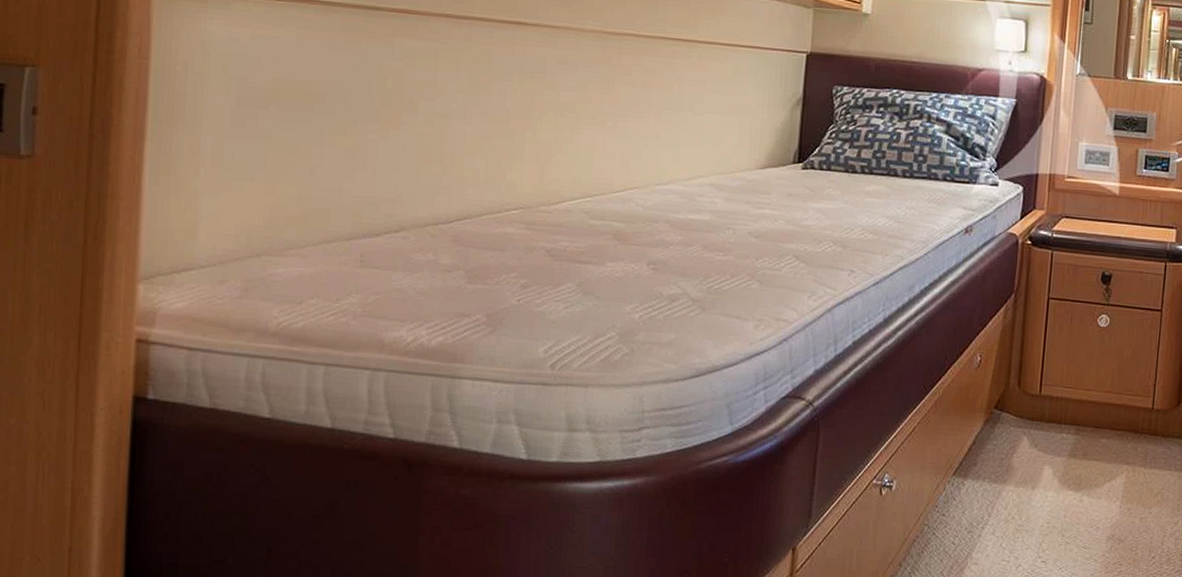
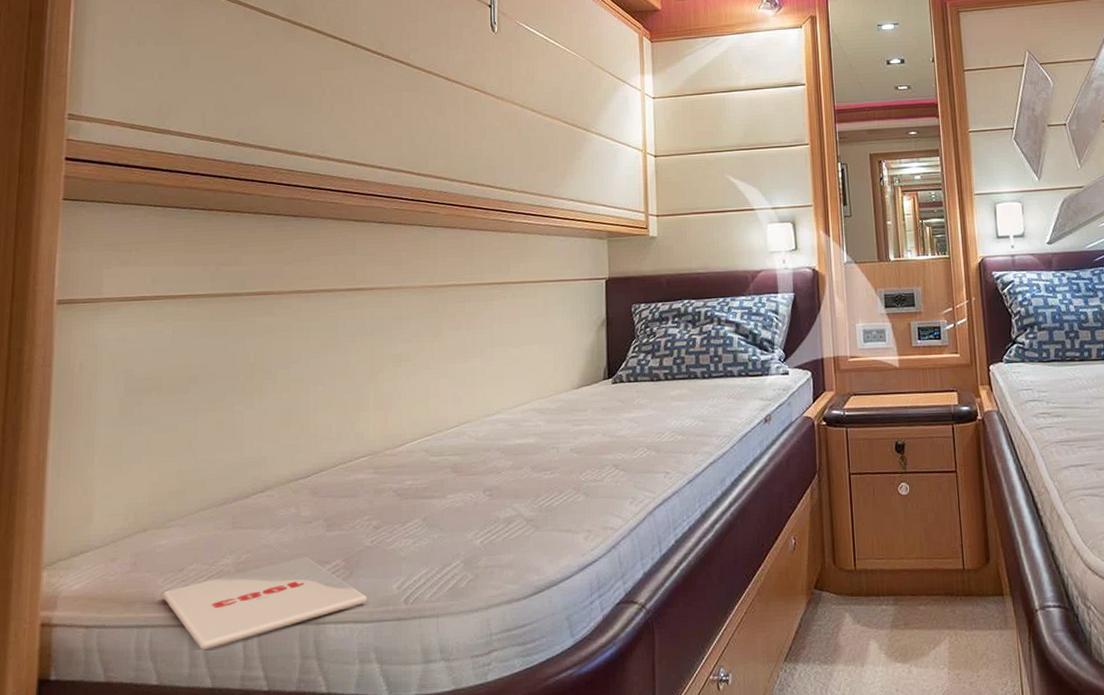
magazine: none [278,307,510,390] -> present [163,557,367,651]

